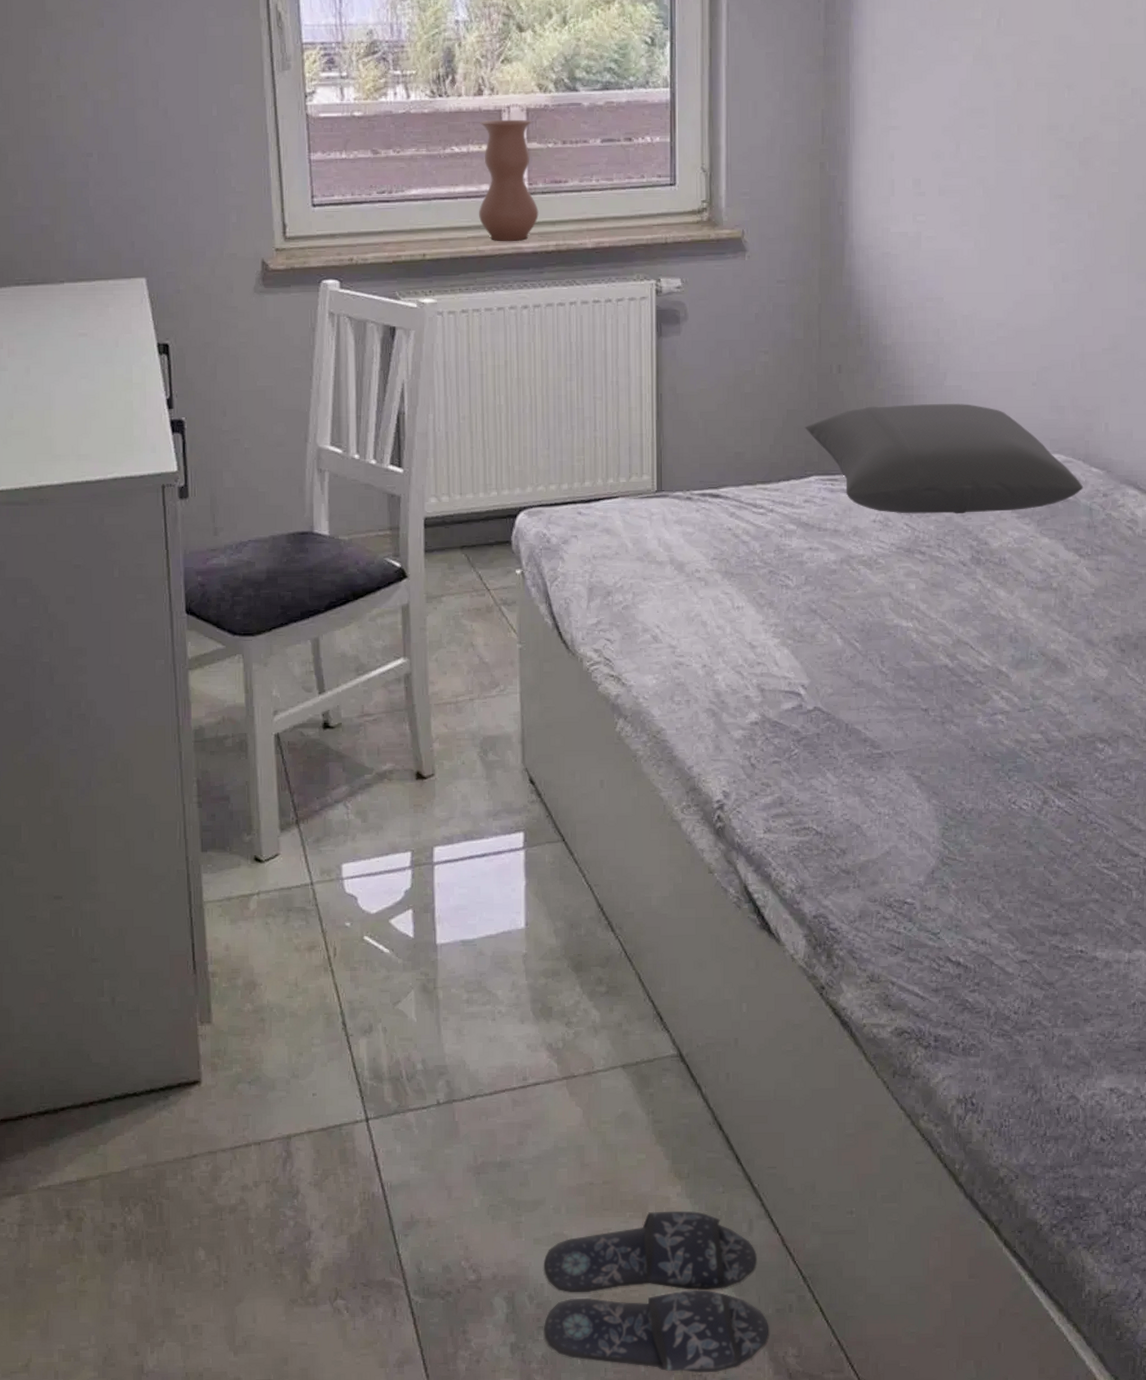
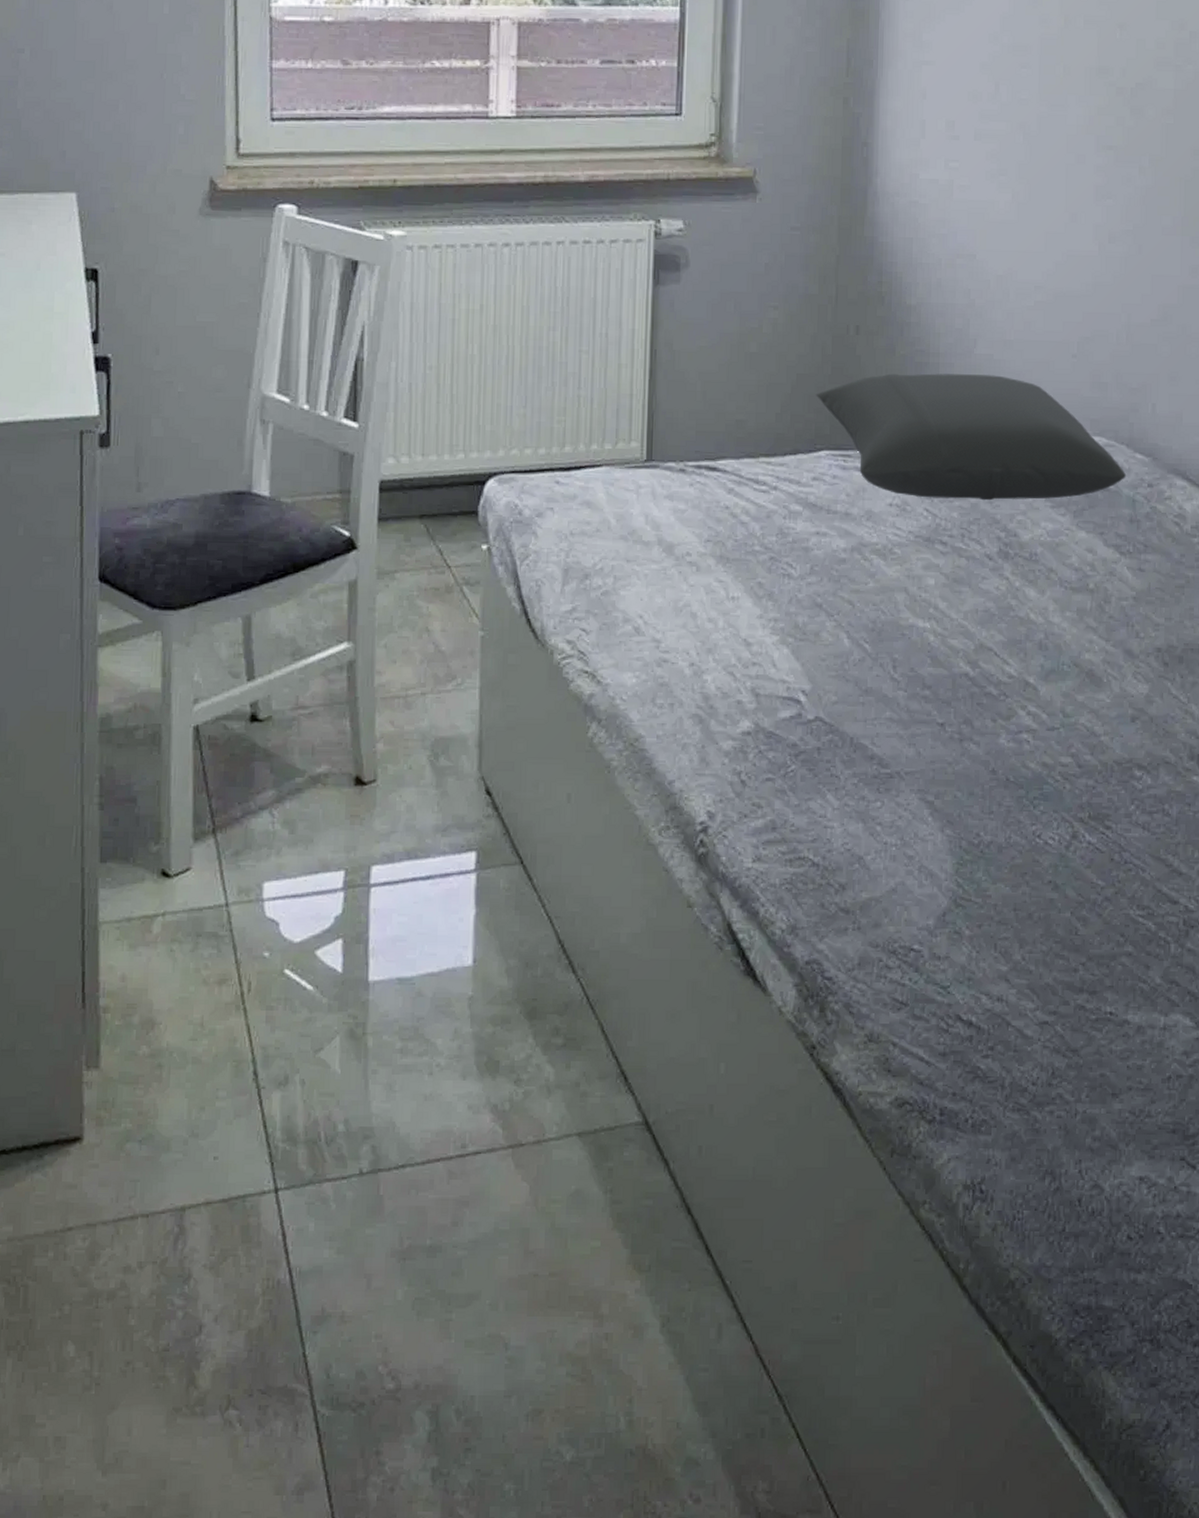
vase: present [478,119,539,242] -> none [458,32,527,171]
slippers: present [543,1210,769,1373] -> none [472,1310,737,1509]

